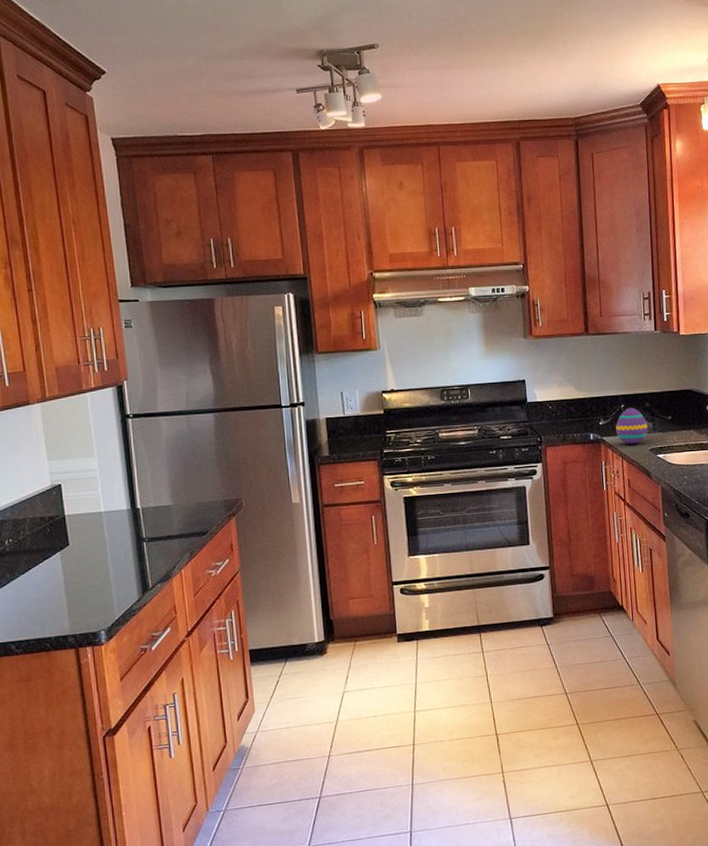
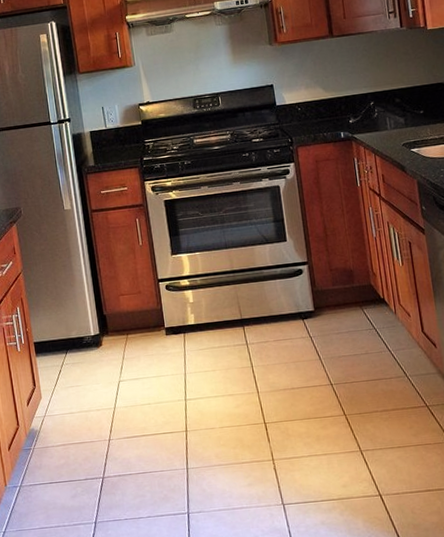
decorative egg: present [616,407,648,444] -> none [366,104,400,140]

